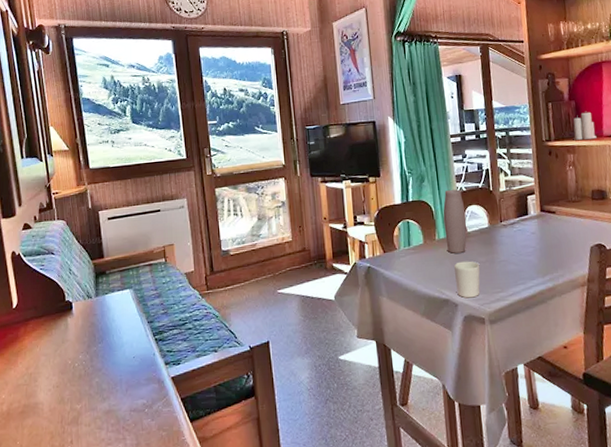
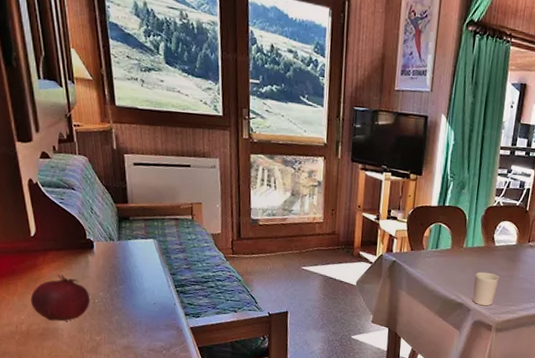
fruit: none [11,343,70,395] -> present [30,274,91,322]
vase: present [443,189,467,254] -> none [472,201,498,265]

